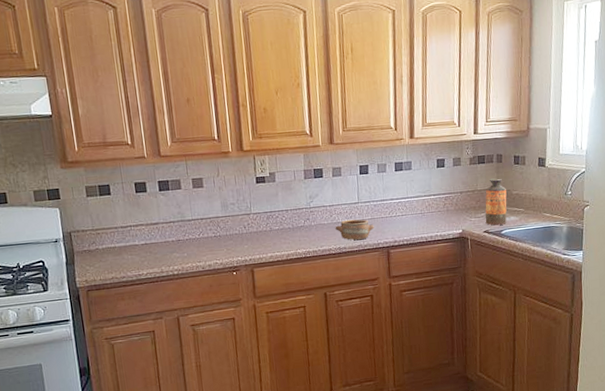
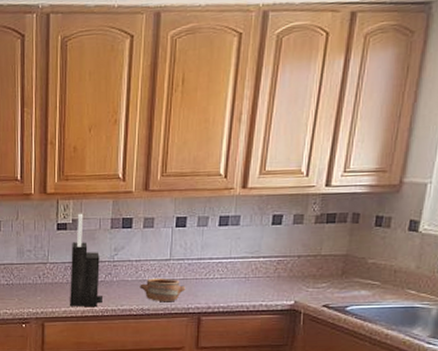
knife block: none [271,167,304,252] -> present [70,213,102,308]
bottle: present [485,178,507,226] -> none [326,242,360,299]

